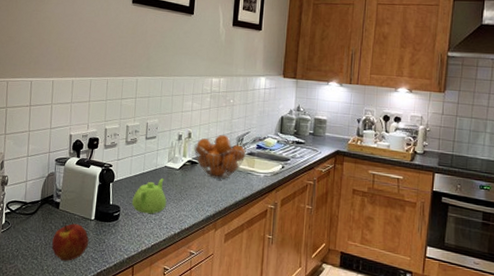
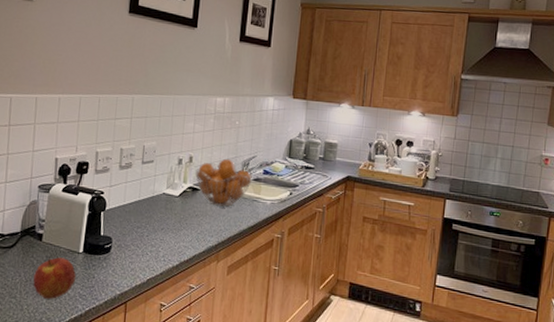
teapot: present [131,178,167,215] -> none [125,207,165,246]

